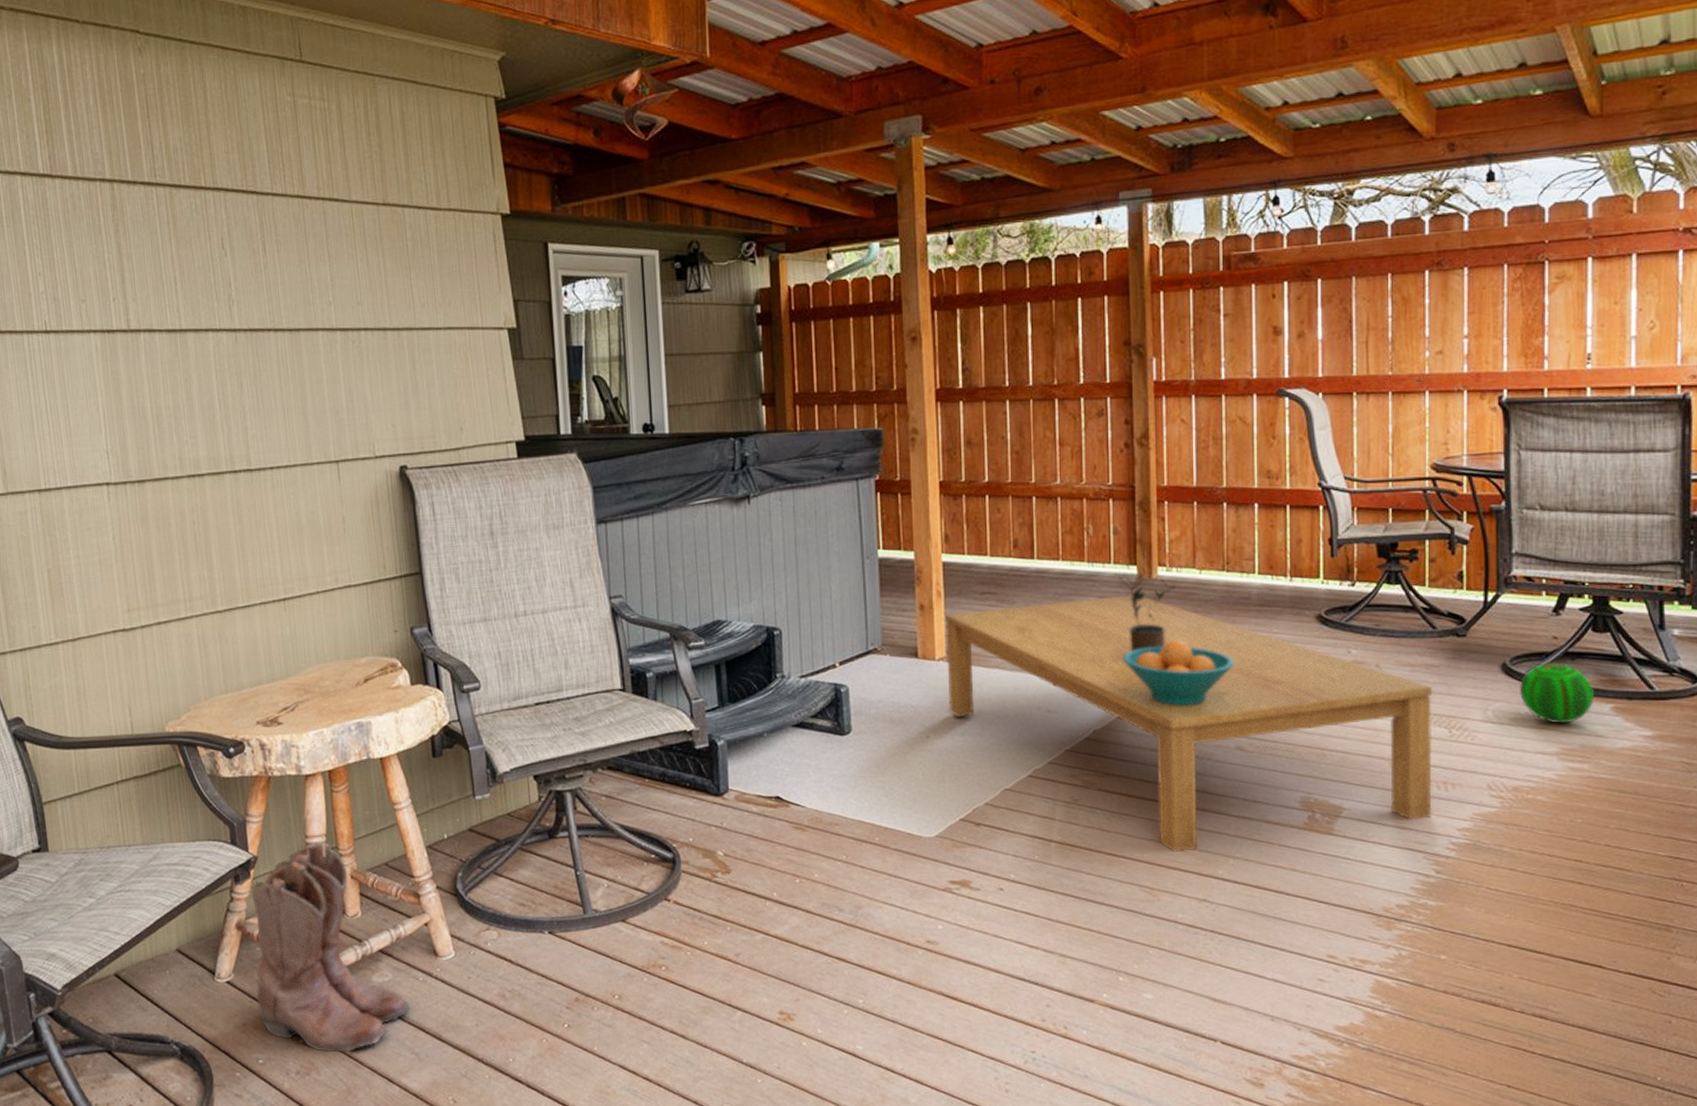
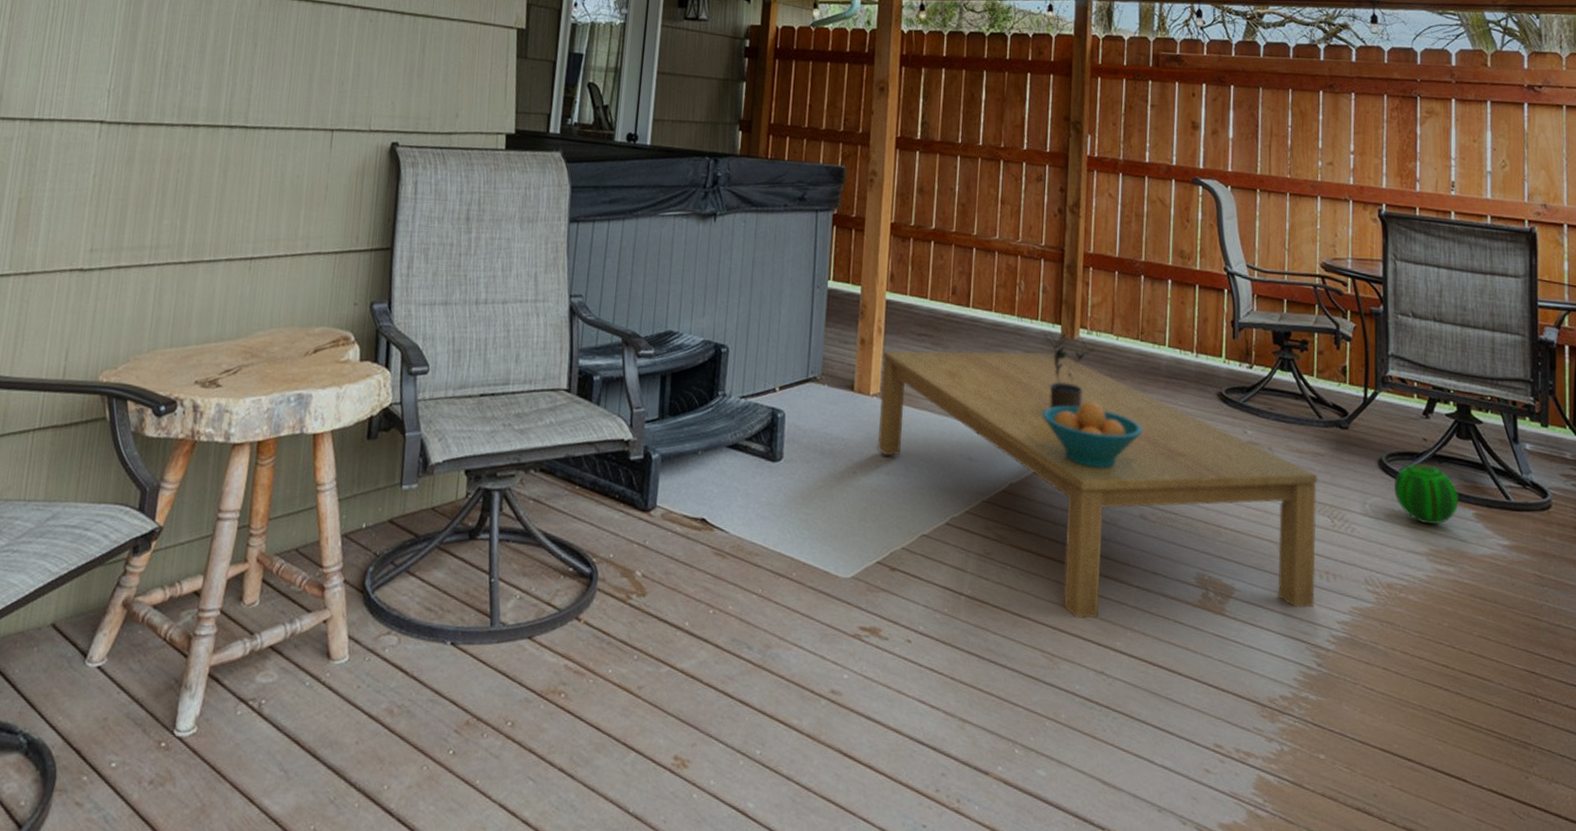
boots: present [251,841,411,1053] -> none [124,517,290,762]

